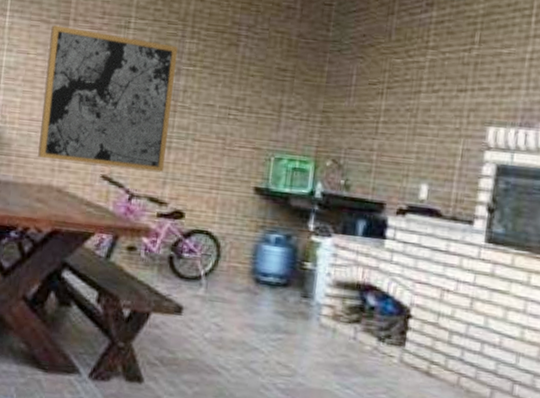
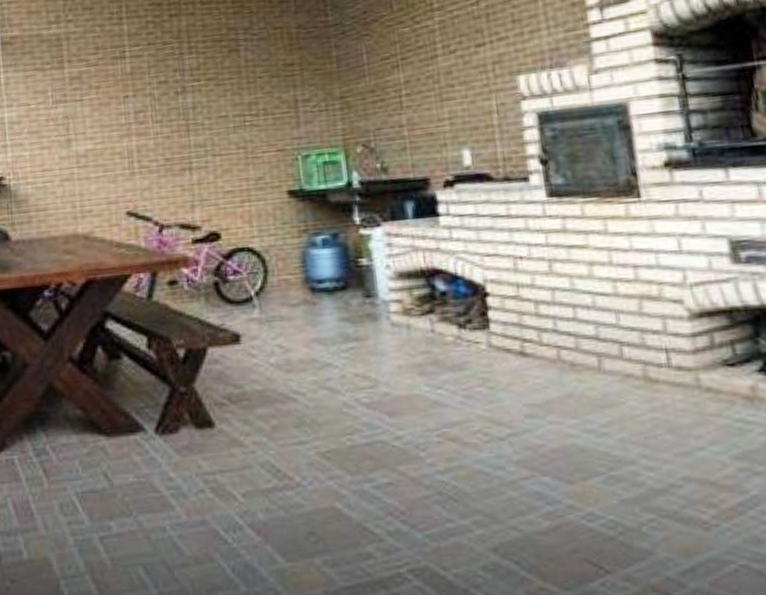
wall art: present [38,25,178,173] -> none [46,64,190,208]

